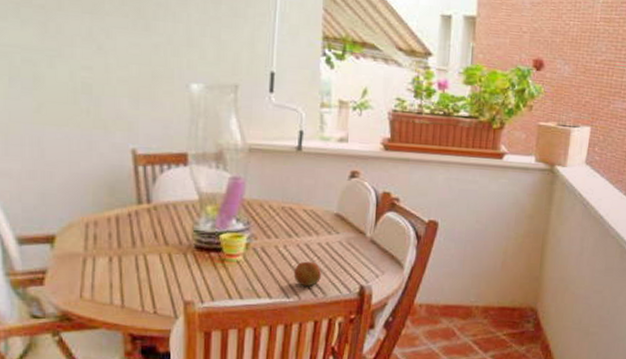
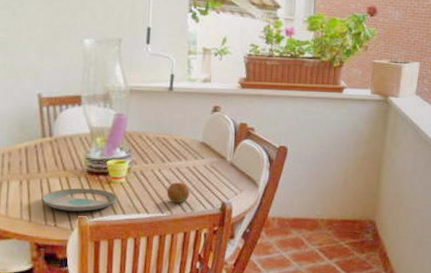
plate: none [137,267,233,296] -> present [41,188,118,212]

